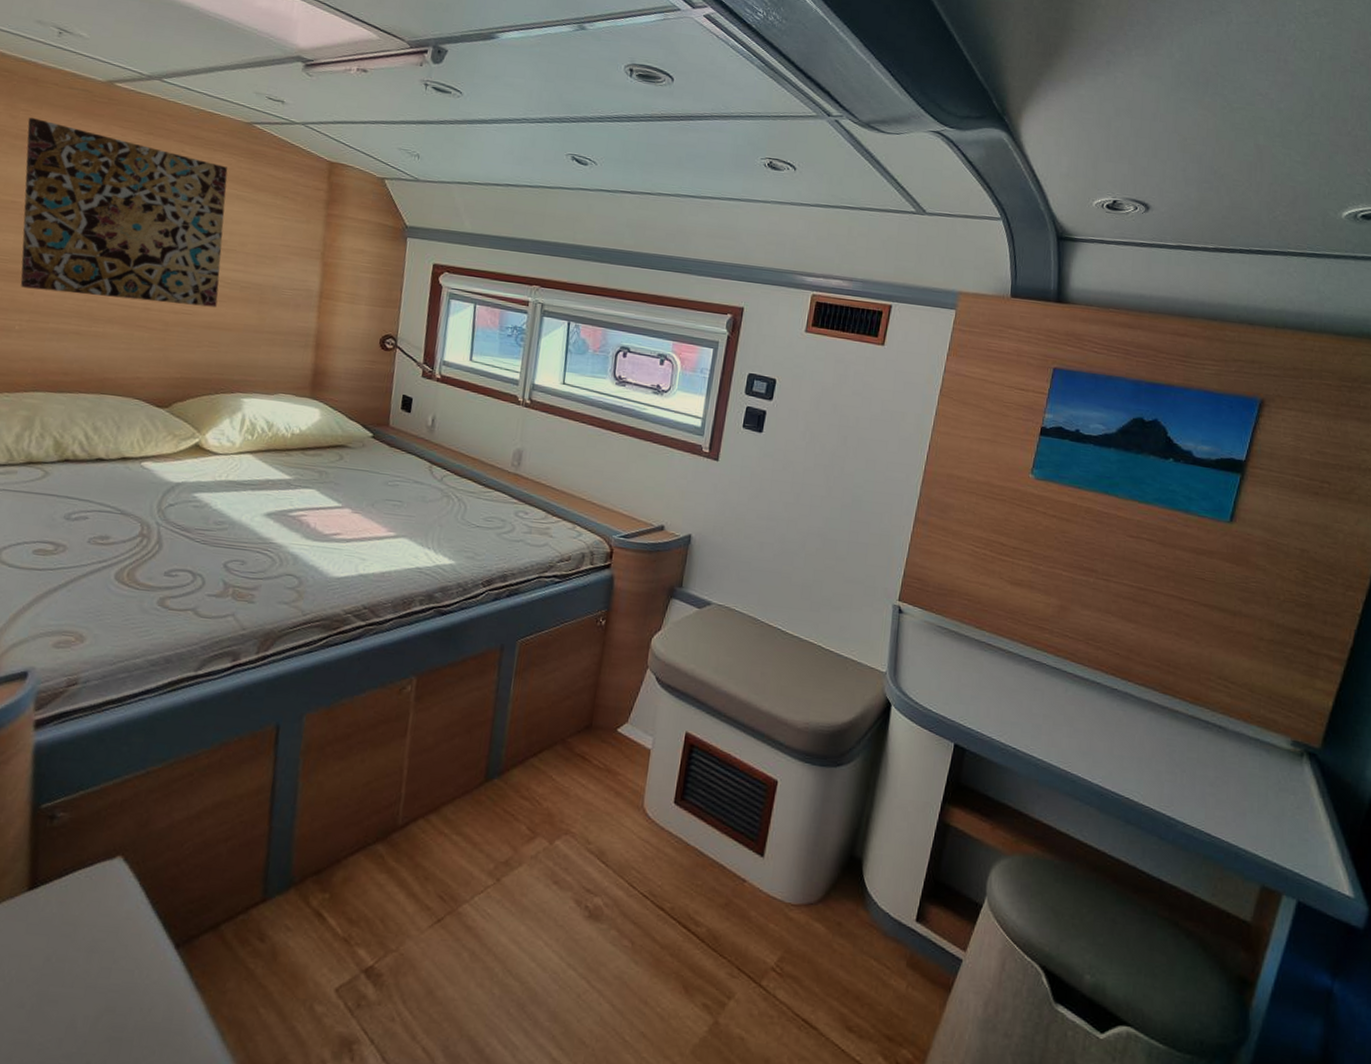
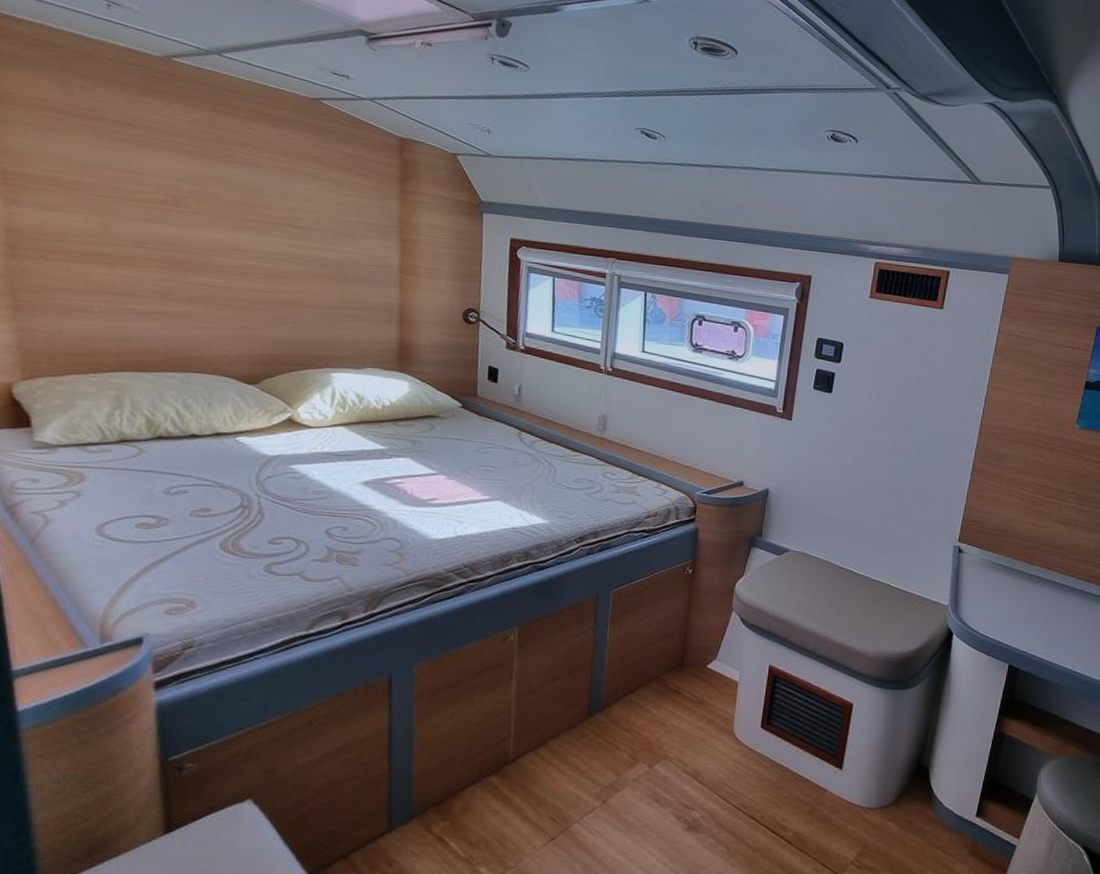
wall art: present [20,117,228,308] -> none [84,95,299,285]

